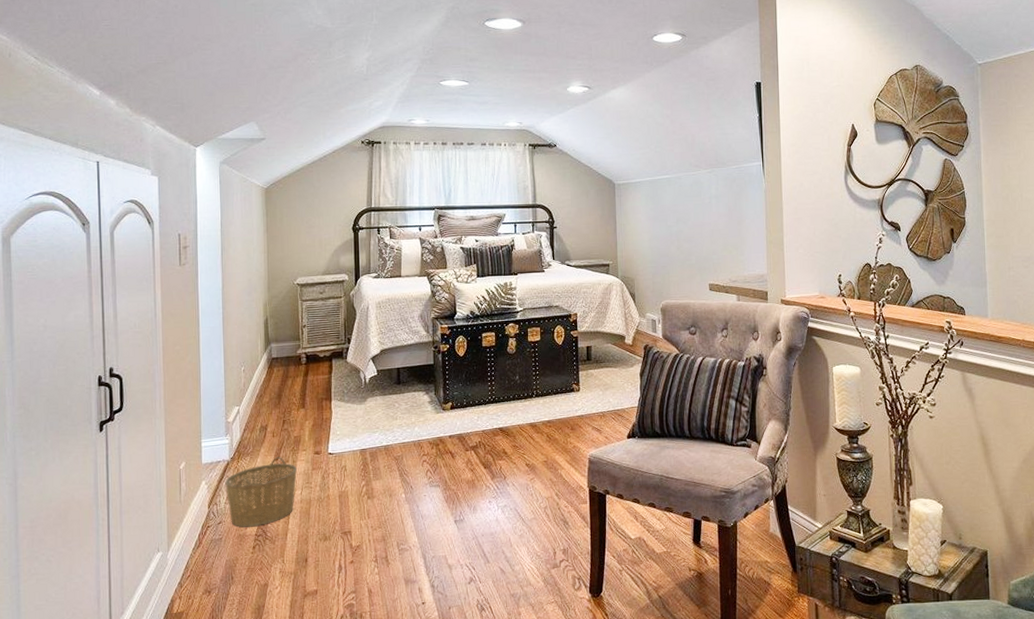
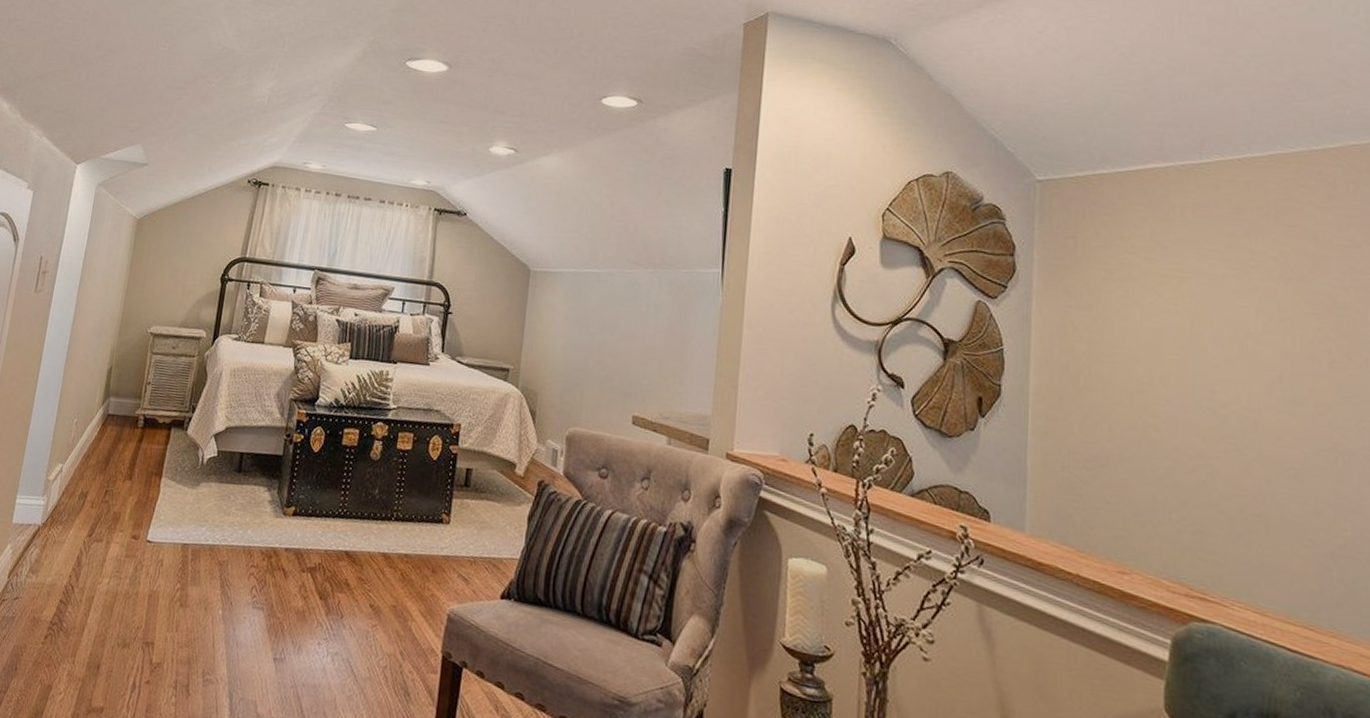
basket: present [225,457,298,528] -> none [28,532,111,613]

